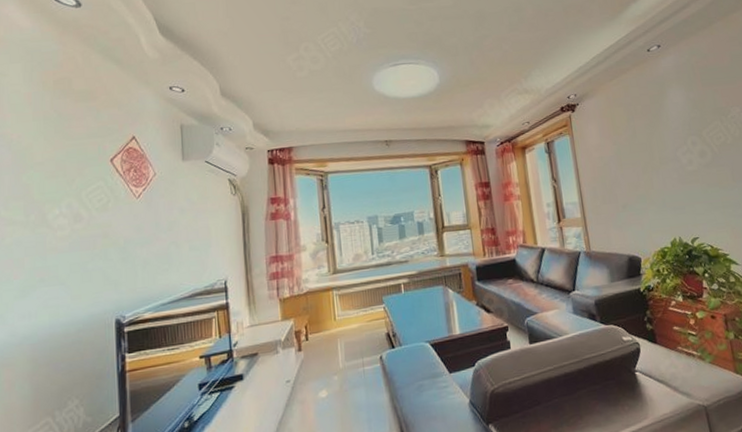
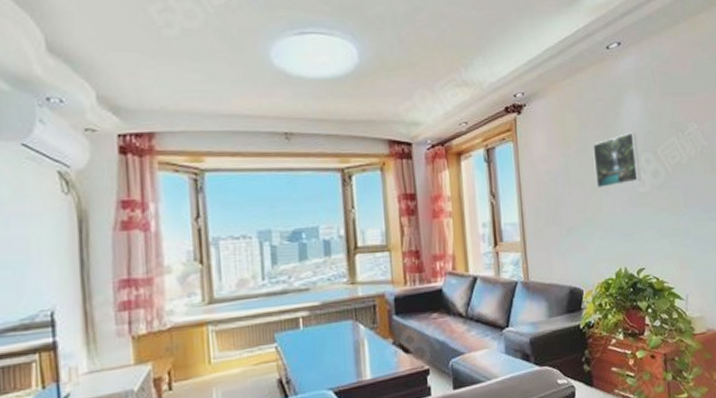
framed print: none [640,119,689,170] -> present [592,132,641,189]

